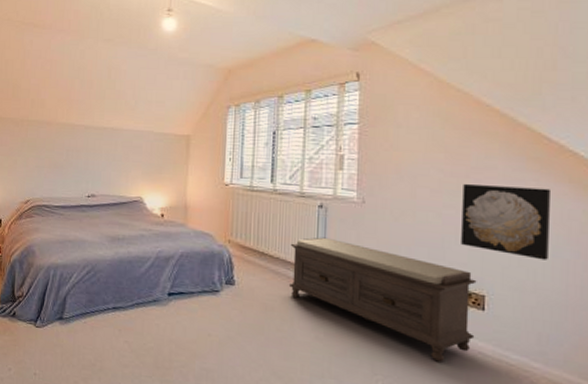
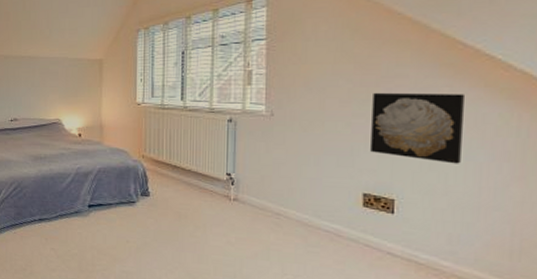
bench: present [289,237,477,362] -> none [201,149,386,263]

